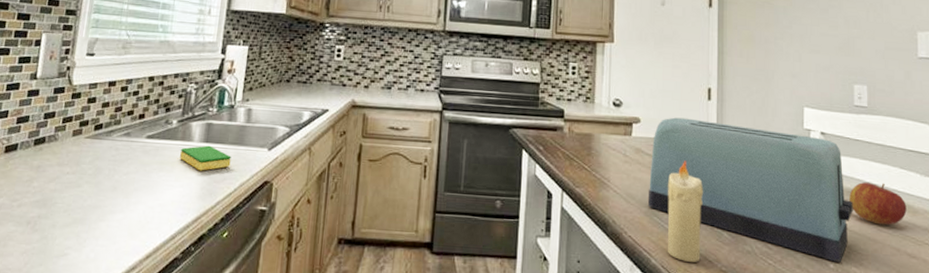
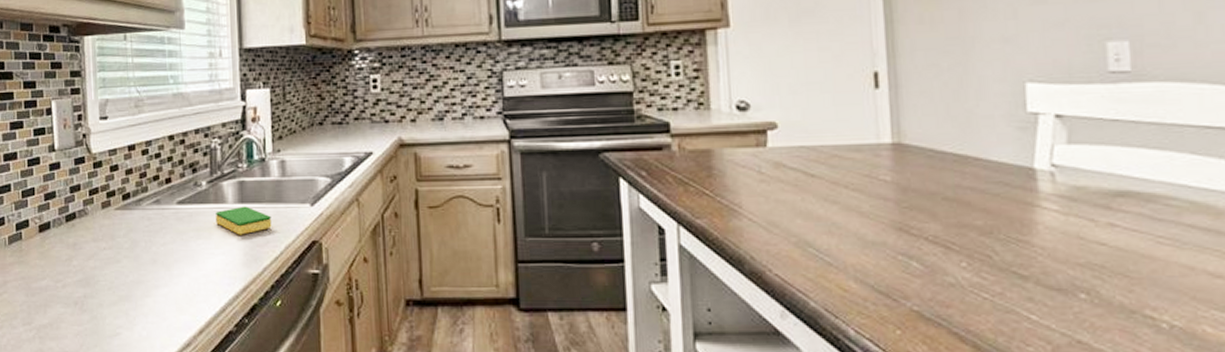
toaster: present [647,117,853,263] -> none [797,115,1114,291]
candle: present [667,161,704,262] -> none [824,172,880,302]
apple: present [849,182,907,226] -> none [1106,177,1205,236]

